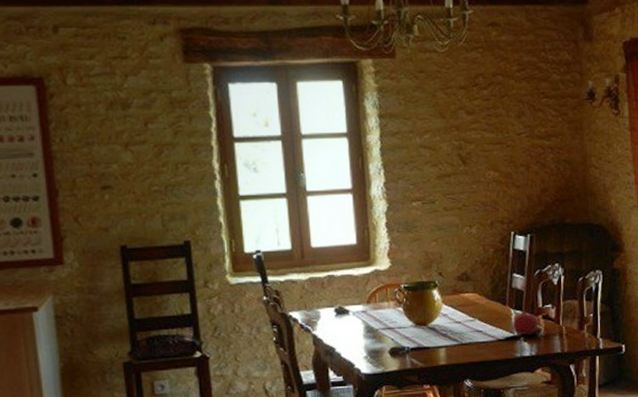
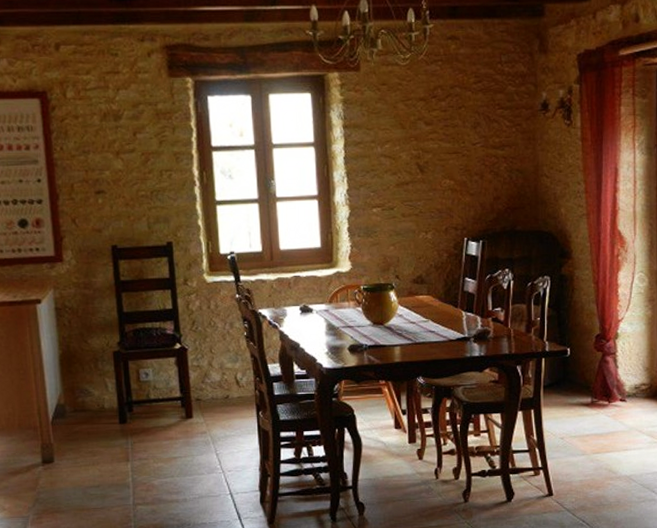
fruit: present [512,310,539,335] -> none [463,312,488,336]

